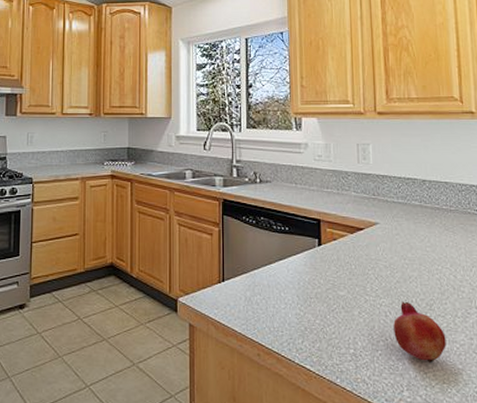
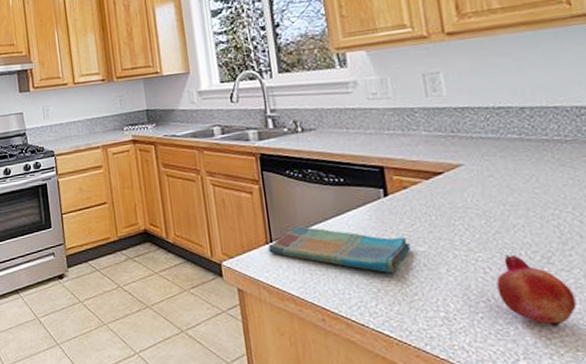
dish towel: none [219,267,333,313] -> present [267,225,411,273]

